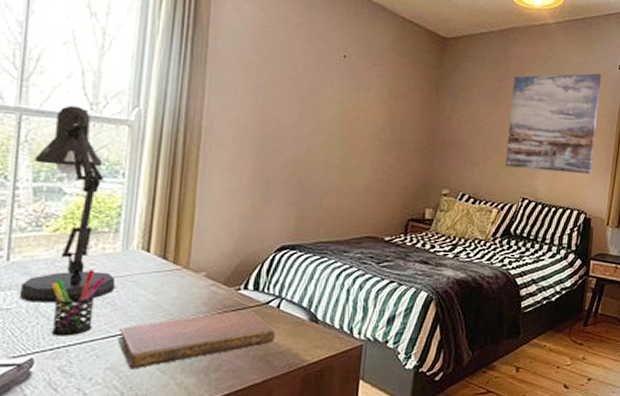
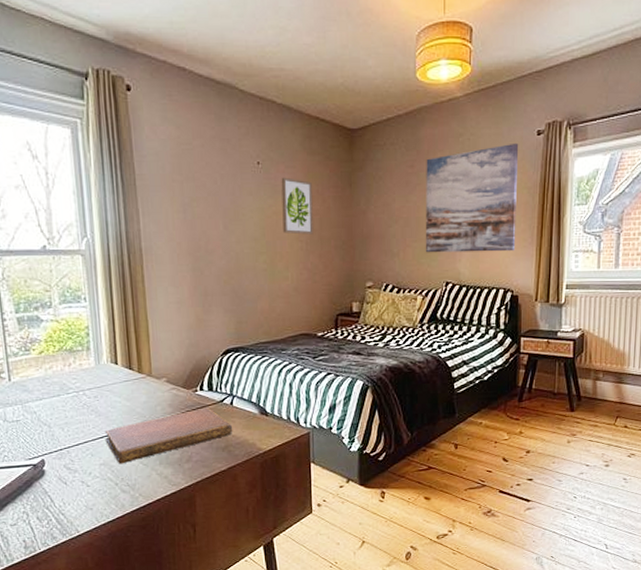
desk lamp: present [19,105,116,303] -> none [13,243,96,414]
pen holder: present [51,270,106,336] -> none [46,383,87,440]
wall art: none [362,74,398,135] -> present [281,177,313,235]

